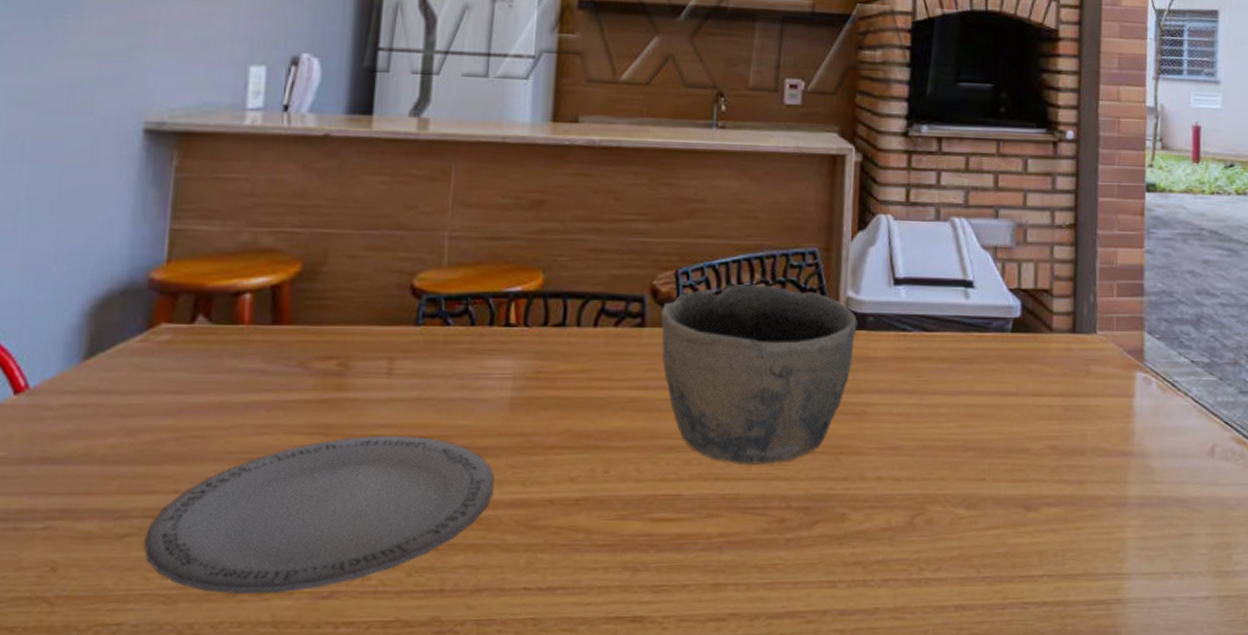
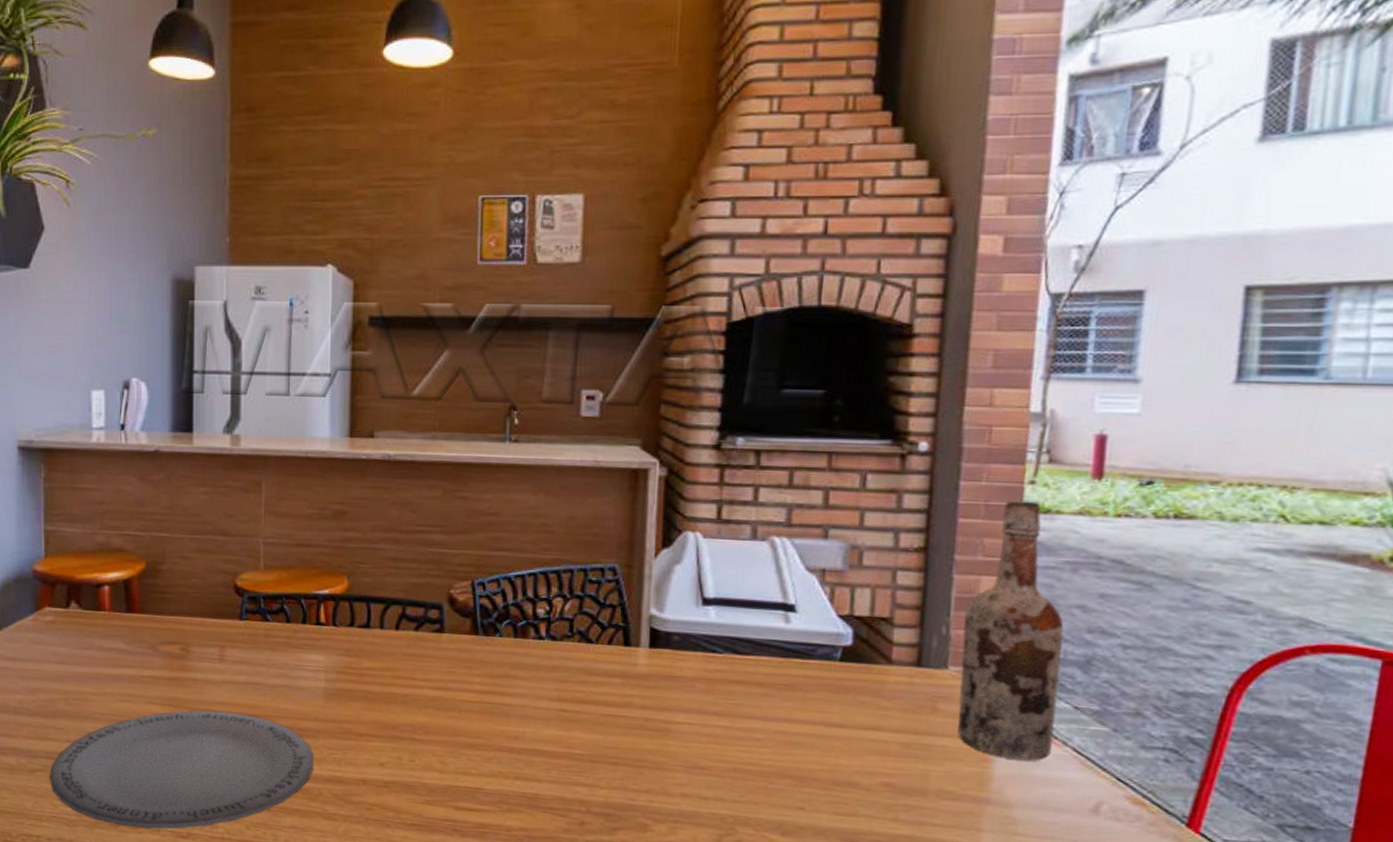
bowl: present [661,284,858,465] -> none [459,597,661,770]
wine bottle: none [1106,182,1180,413] -> present [958,502,1064,761]

